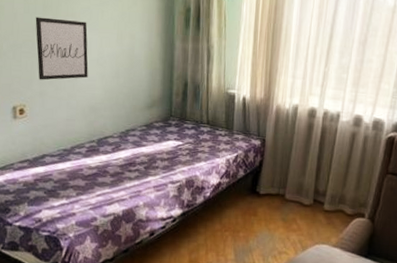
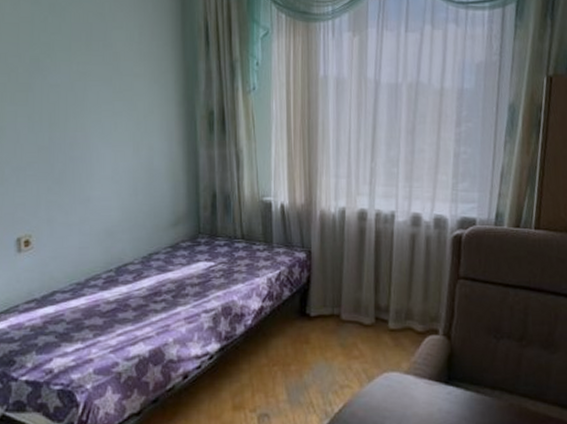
wall art: present [35,17,89,80] -> none [40,135,102,205]

